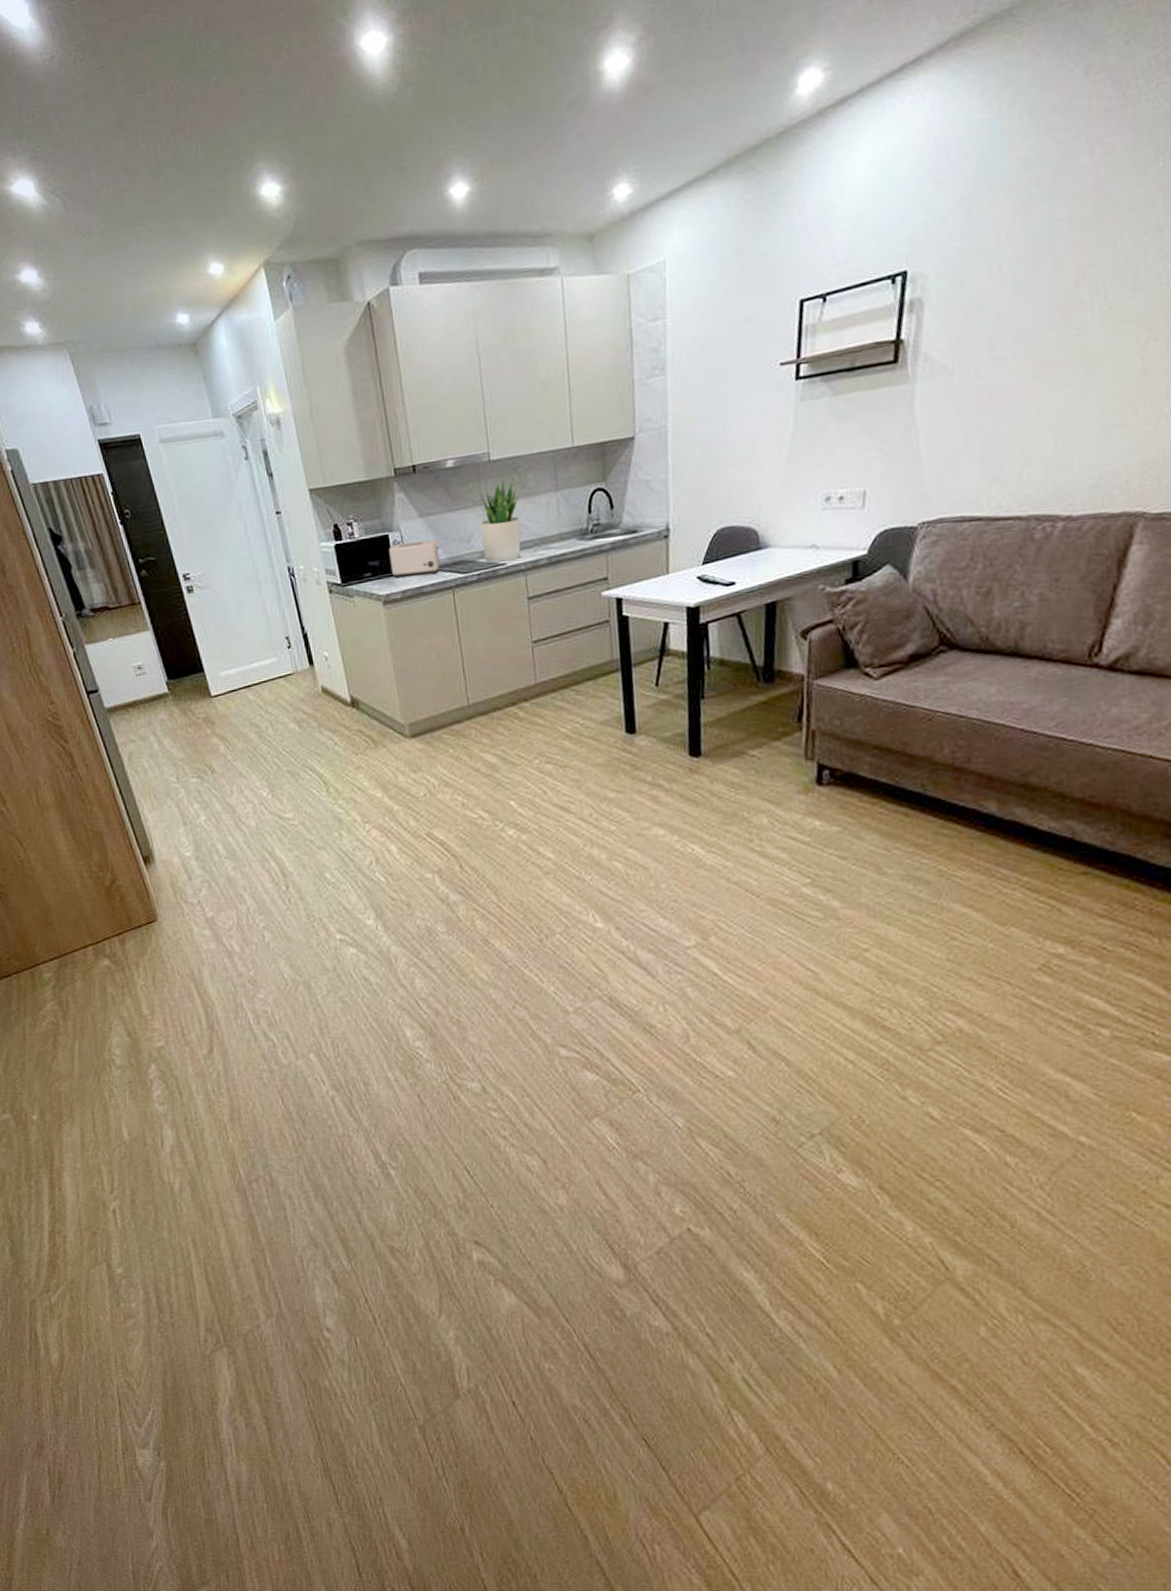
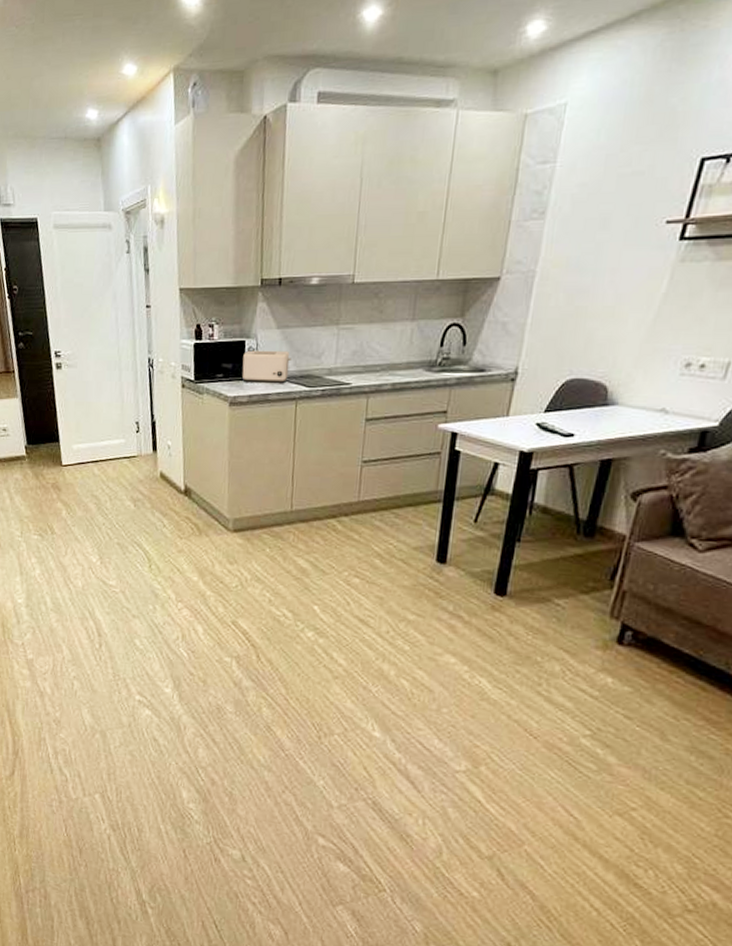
planter: present [480,477,521,563] -> none [331,302,376,382]

